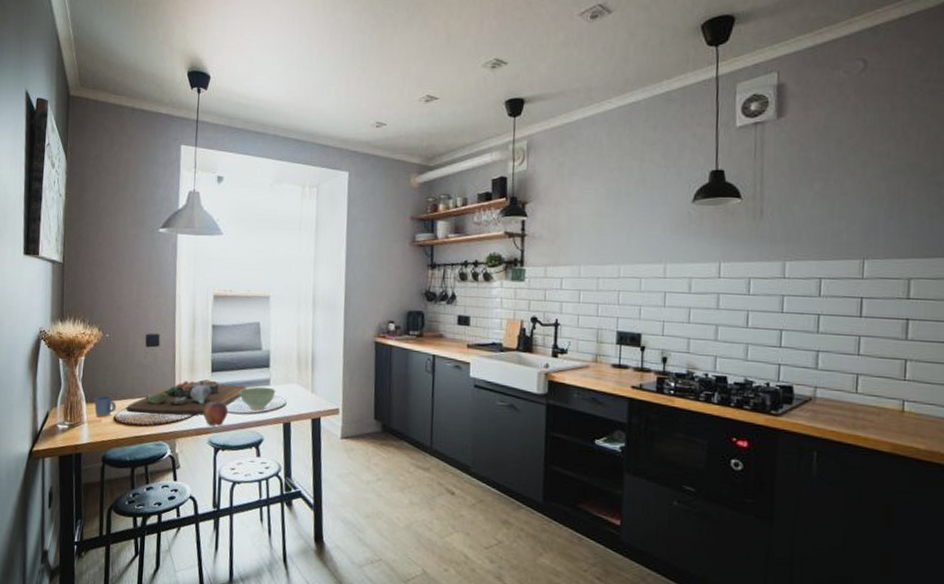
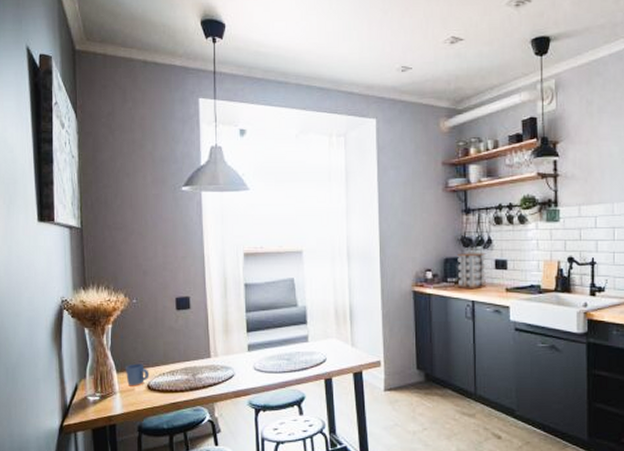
food platter: present [126,379,247,416] -> none [159,340,285,380]
fruit: present [203,399,229,426] -> none [242,360,267,386]
bowl: present [239,386,276,411] -> none [277,344,315,369]
spice rack: none [419,302,449,344] -> present [457,248,486,290]

